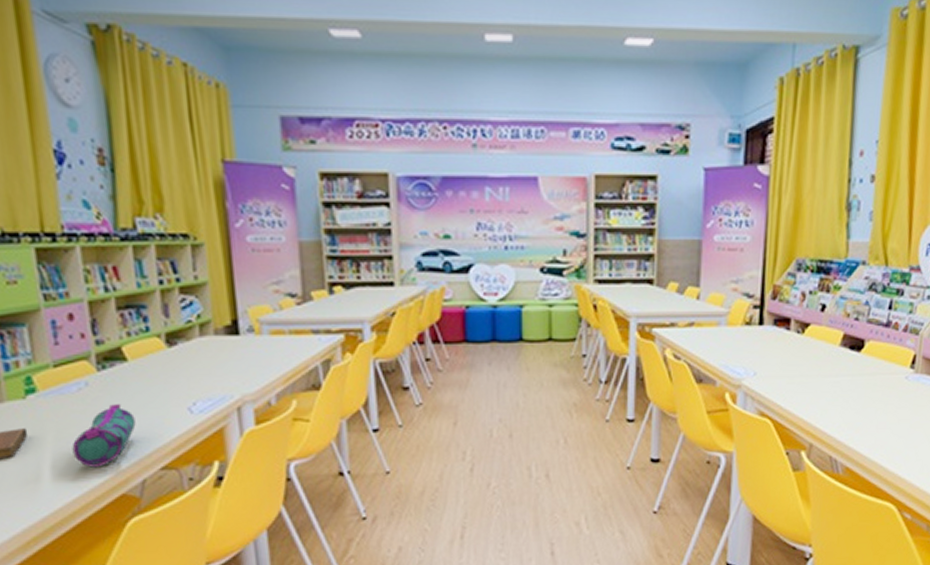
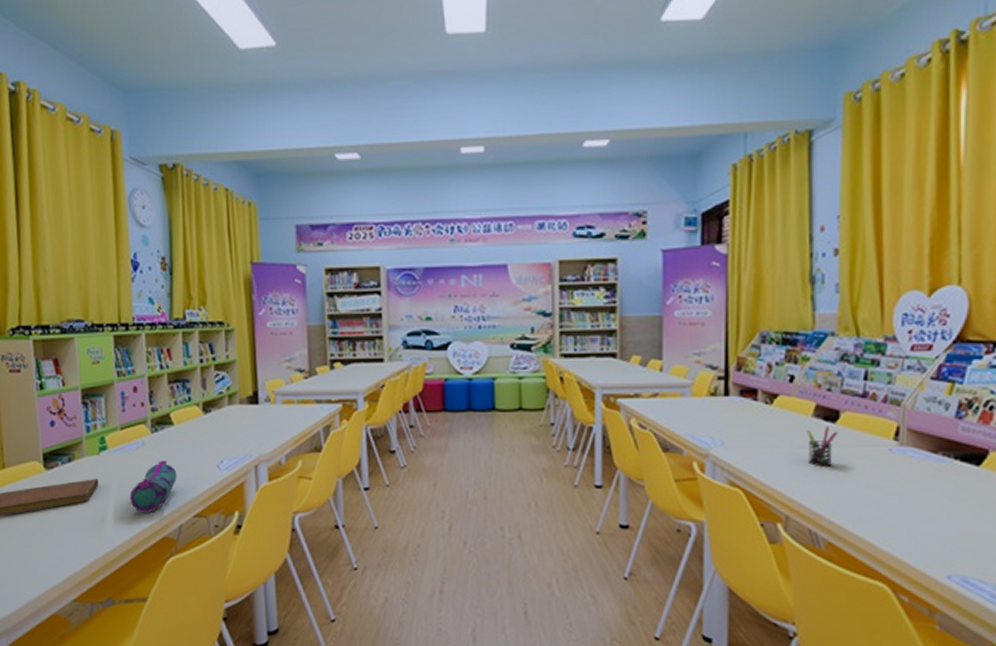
pen holder: none [832,355,862,396] -> present [807,427,838,467]

